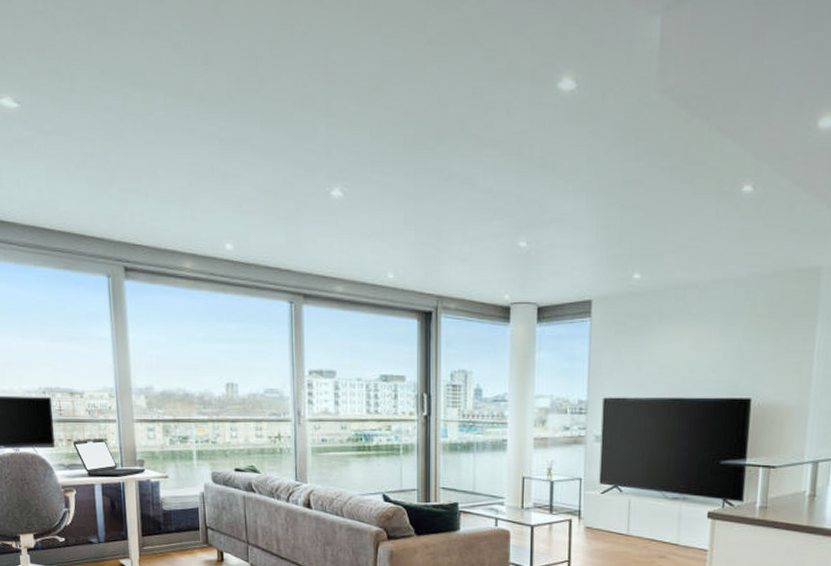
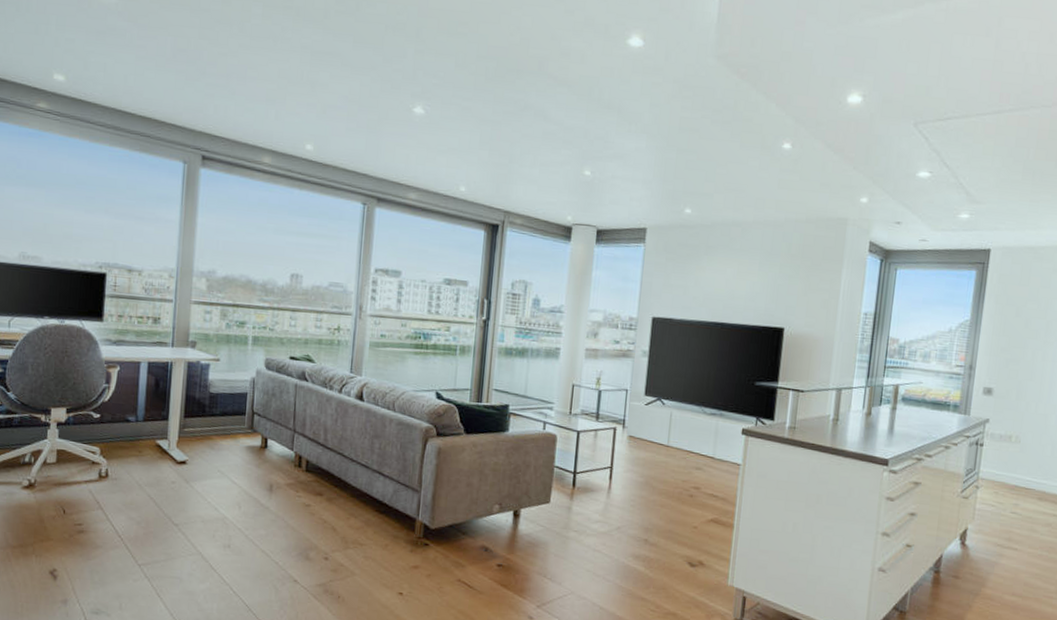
laptop: present [73,438,146,478] -> none [124,316,197,357]

